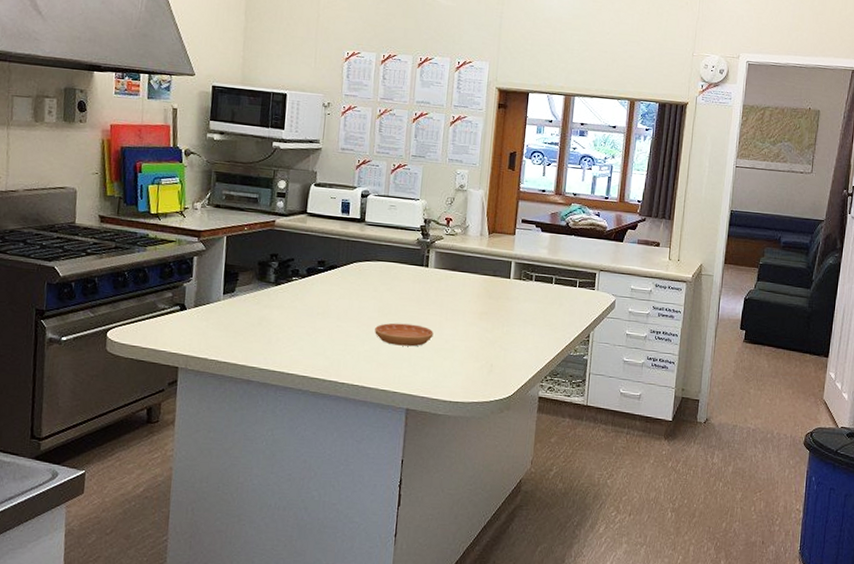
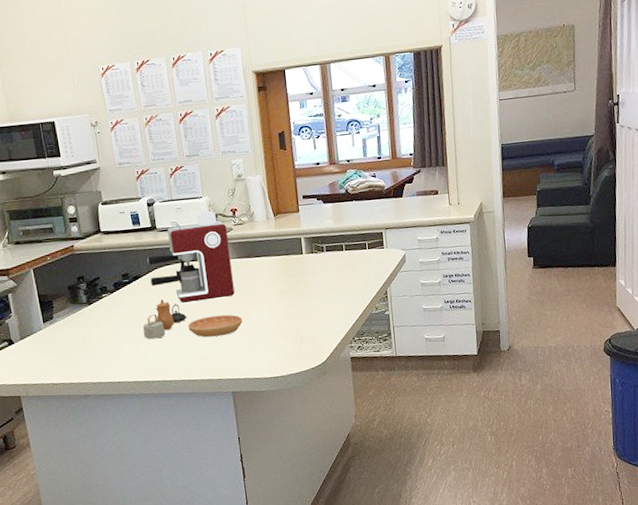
teapot: none [326,295,376,336] -> present [143,299,187,340]
coffee maker: none [346,214,438,307] -> present [147,210,235,303]

